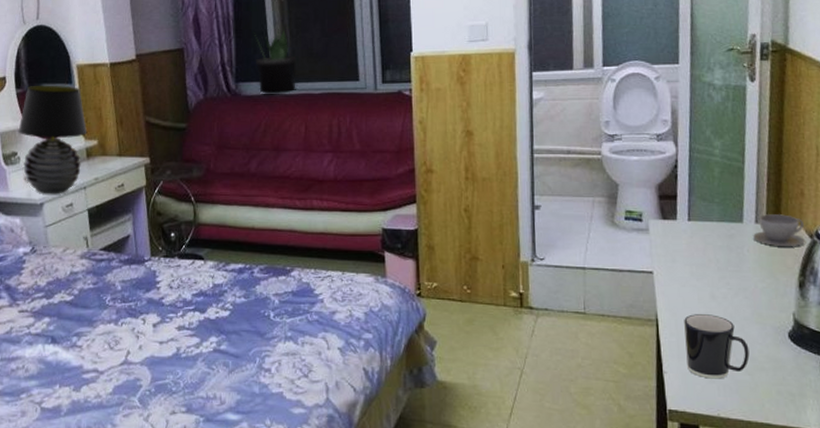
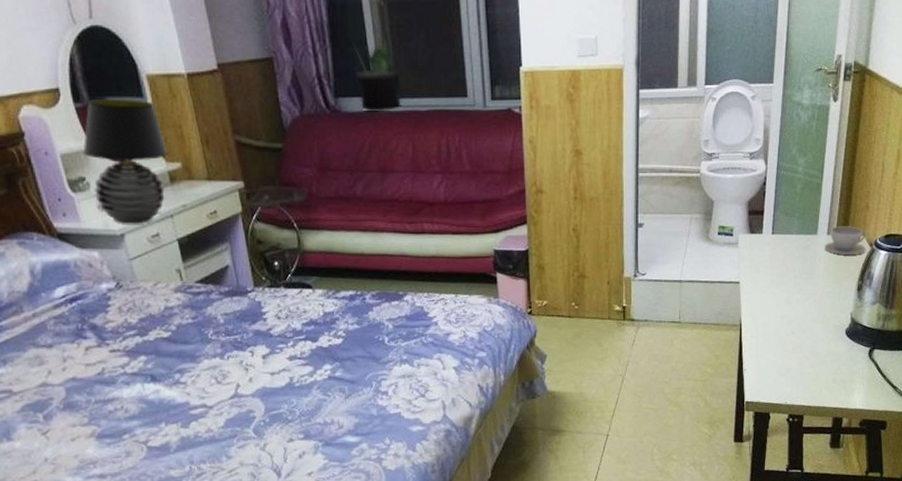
mug: present [684,314,750,379] -> none [763,317,814,373]

